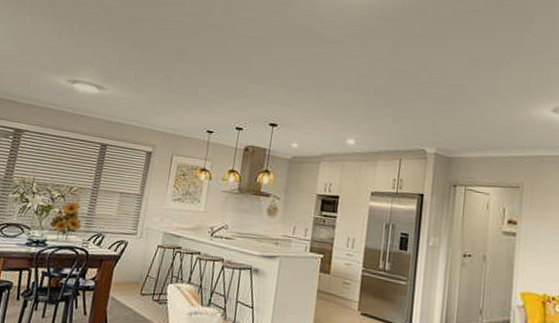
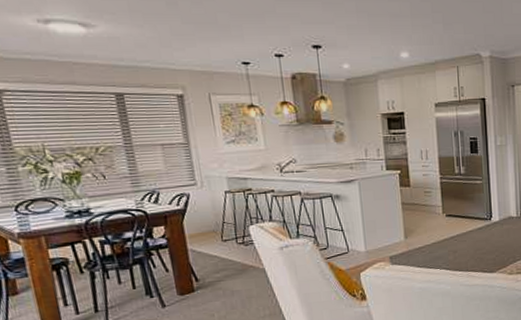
flower bouquet: present [49,201,82,242] -> none [86,163,128,207]

